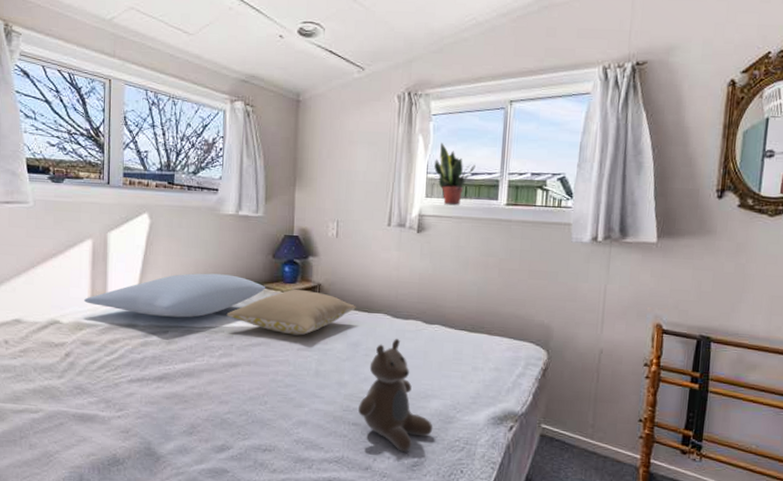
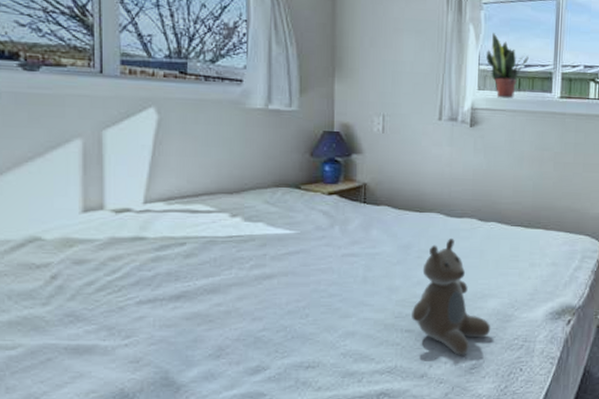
pillow: present [84,273,265,318] -> none [74,175,302,227]
pillow: present [226,288,356,336] -> none [257,189,406,240]

